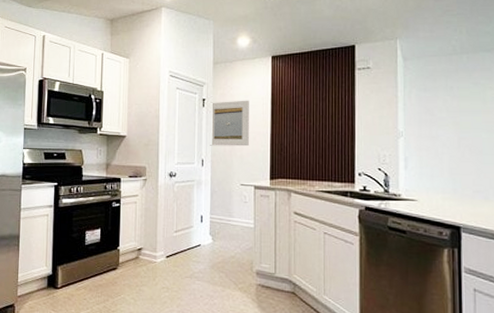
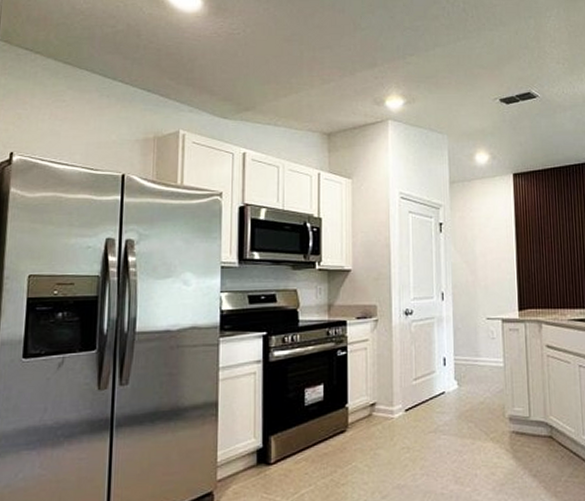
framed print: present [210,100,249,147] -> none [450,223,493,277]

